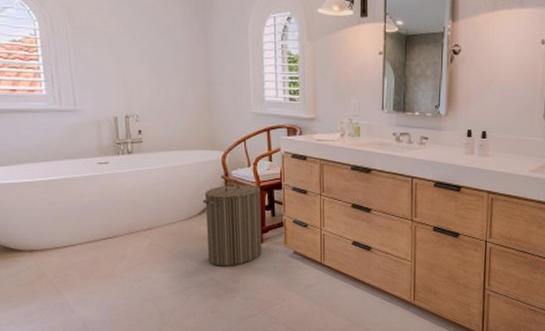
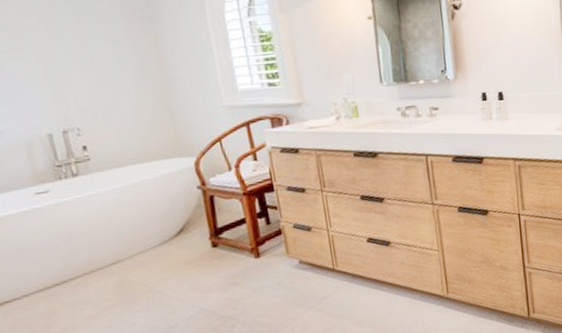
laundry hamper: present [203,179,263,266] -> none [178,187,261,294]

